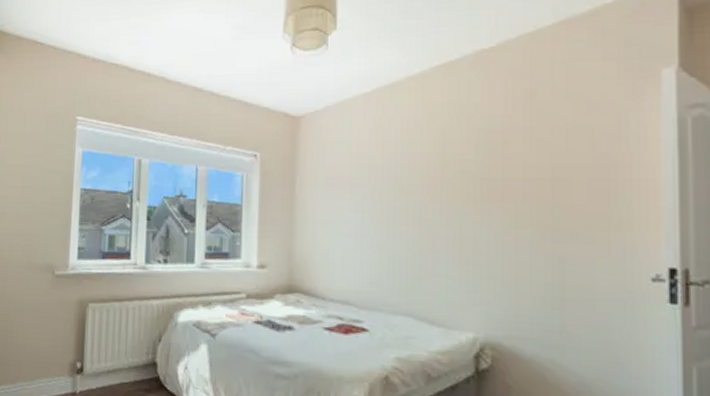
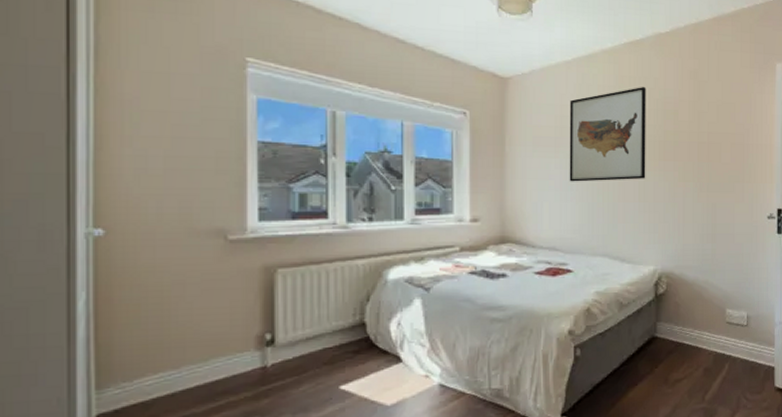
wall art: none [366,114,464,228] -> present [569,86,646,182]

